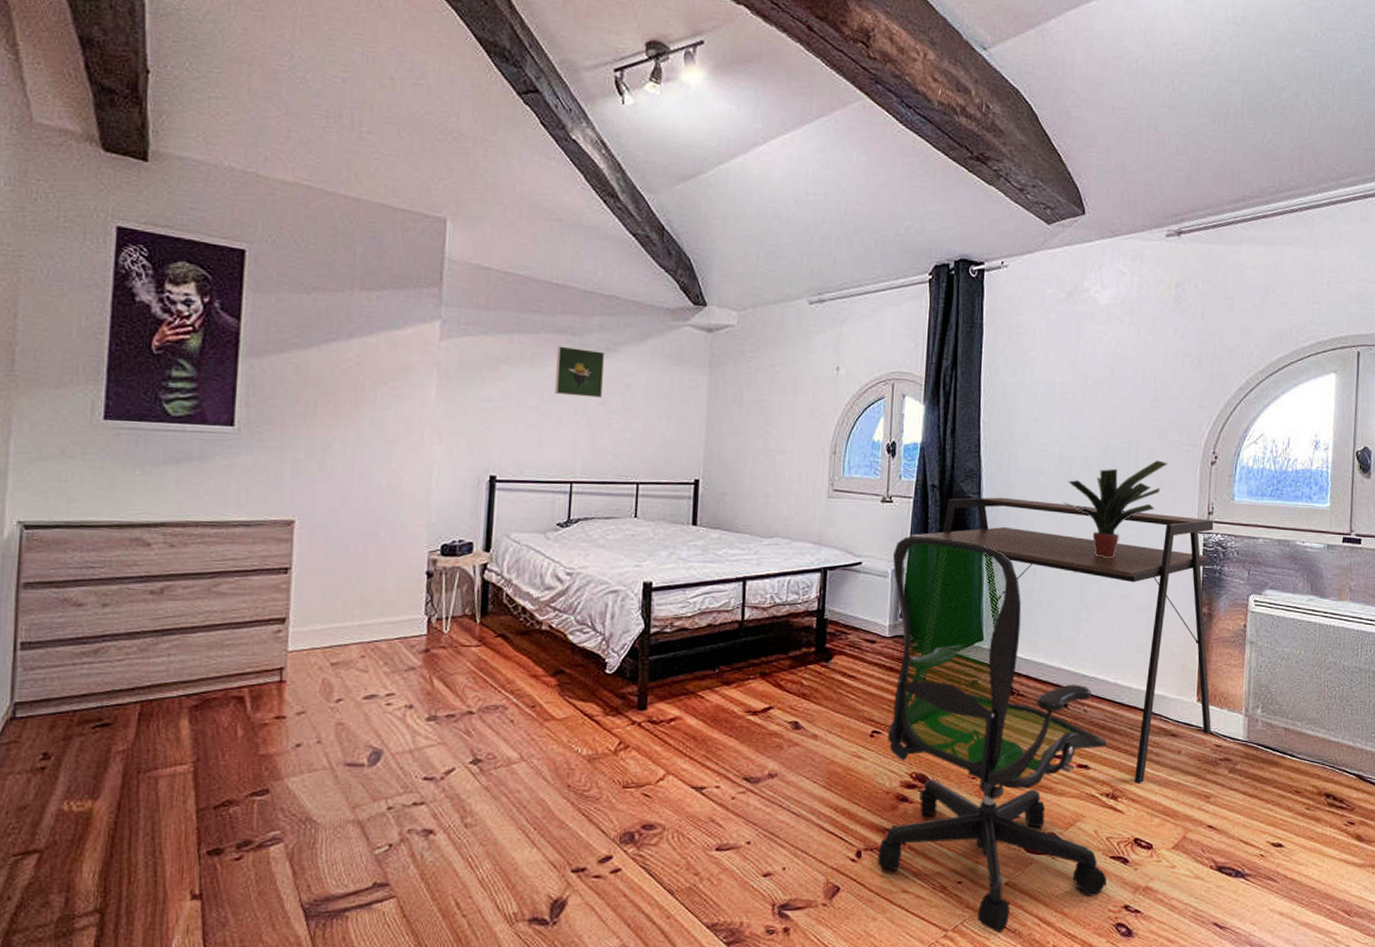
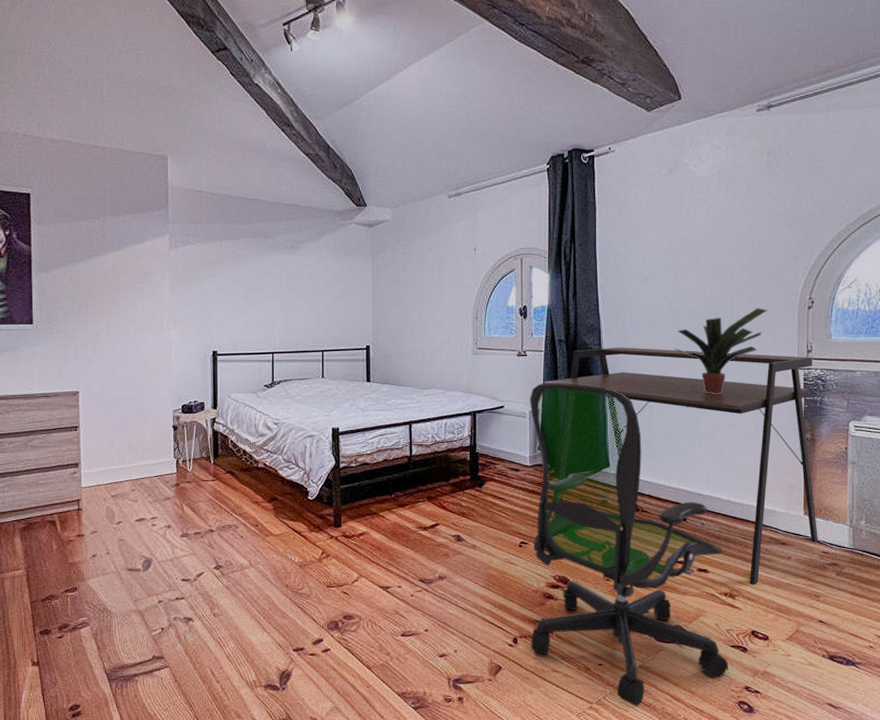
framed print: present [554,346,605,398] -> none [255,247,292,286]

